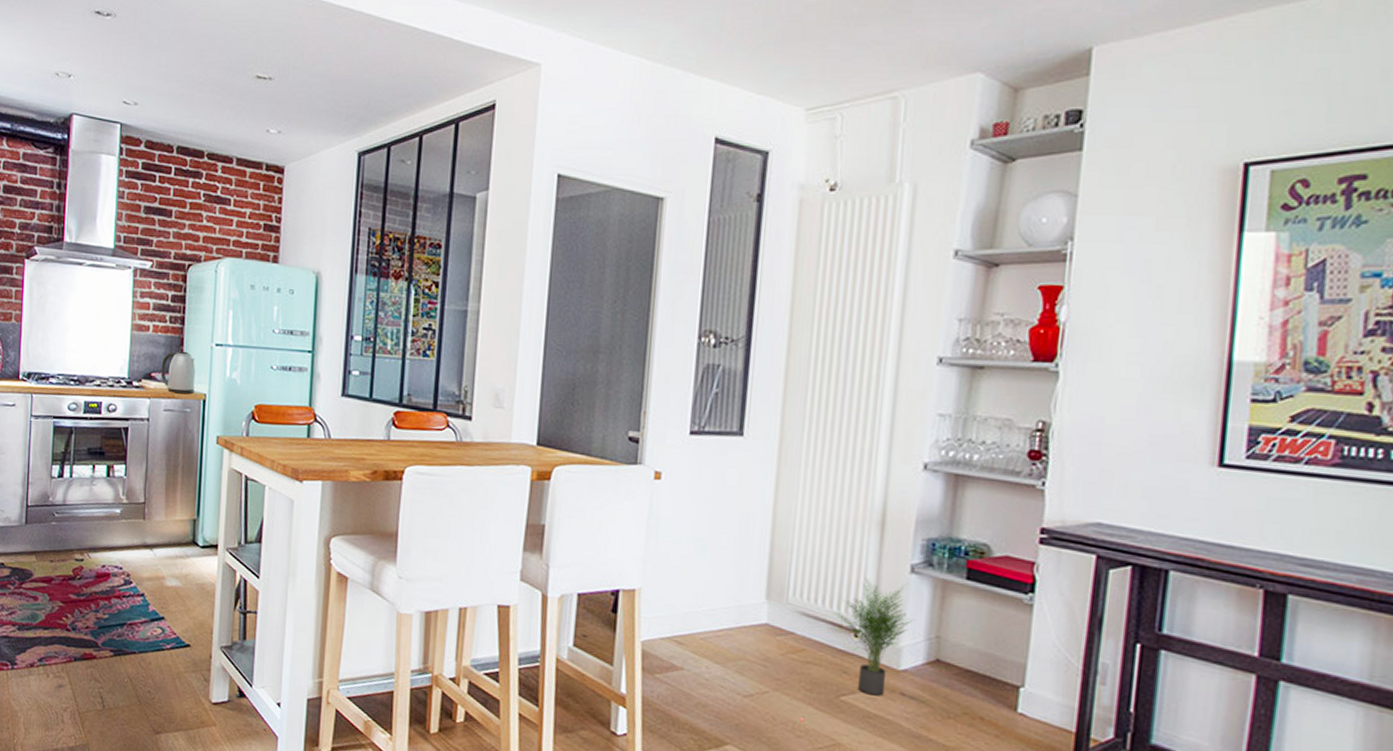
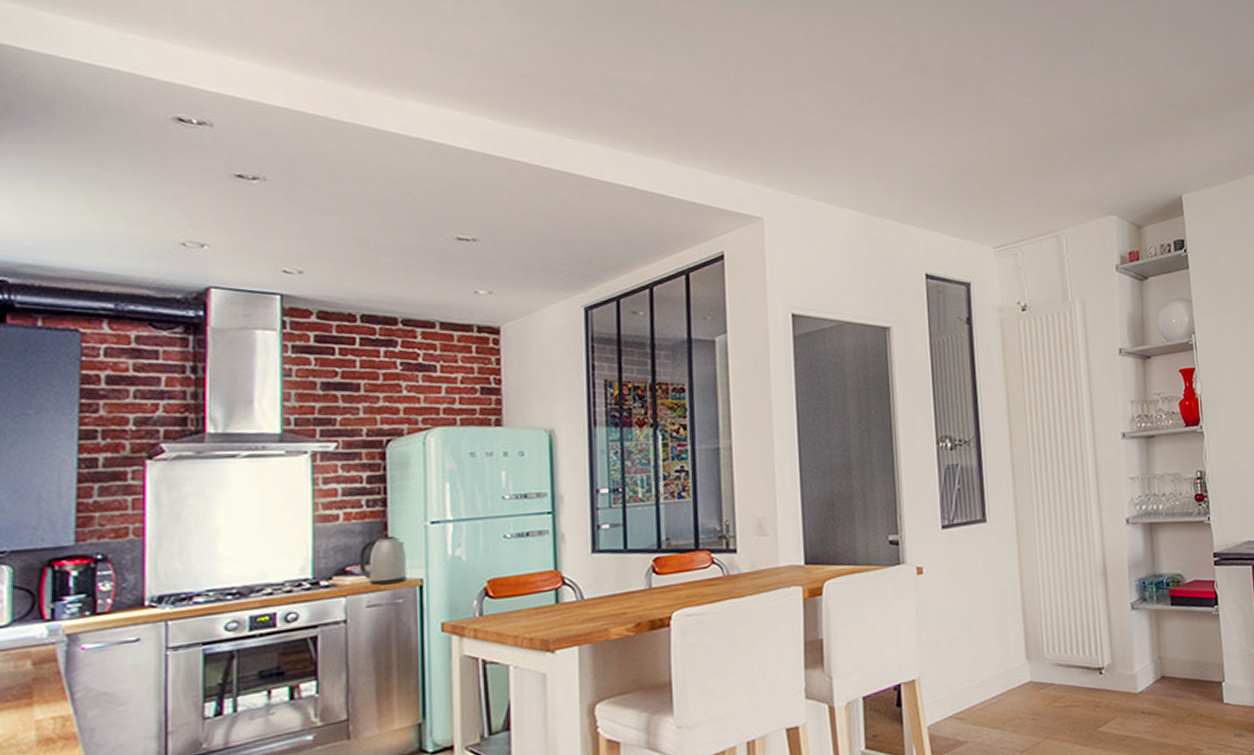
potted plant: present [831,578,912,696] -> none [1079,622,1140,721]

